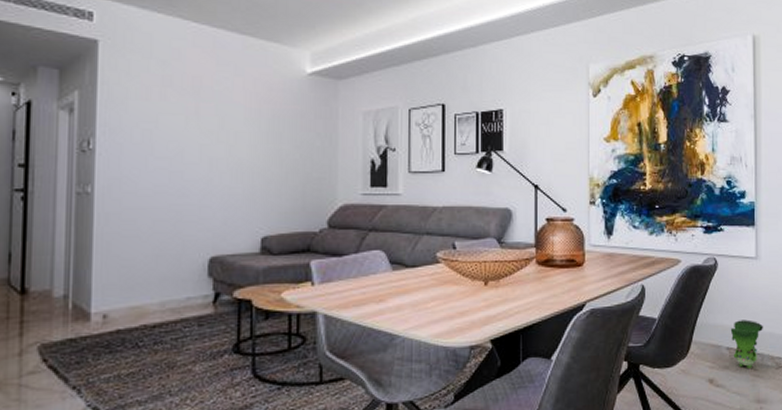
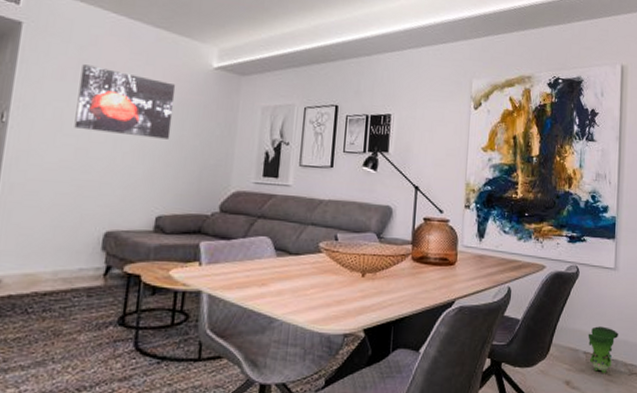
wall art: none [165,81,269,155] -> present [74,64,176,139]

